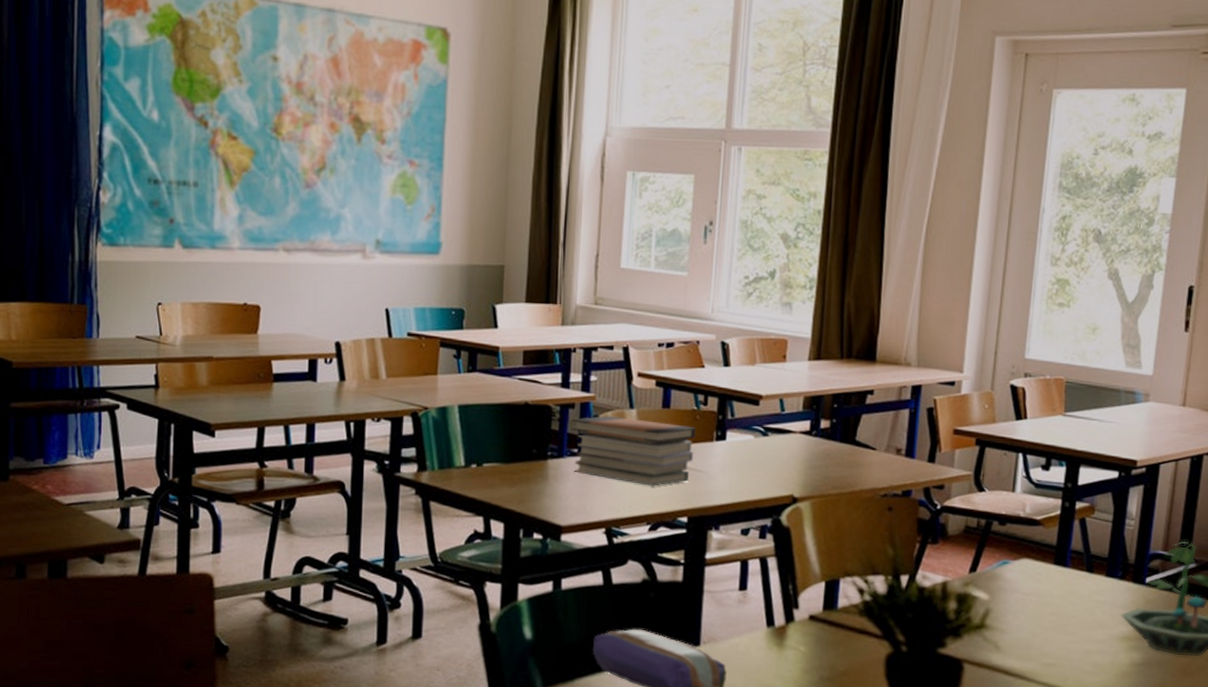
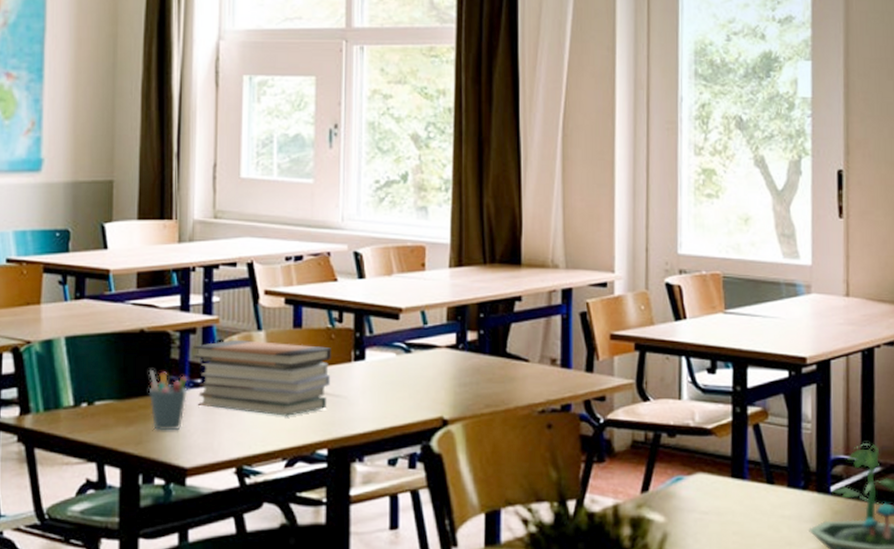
pen holder: none [530,438,566,493] -> present [148,369,188,431]

